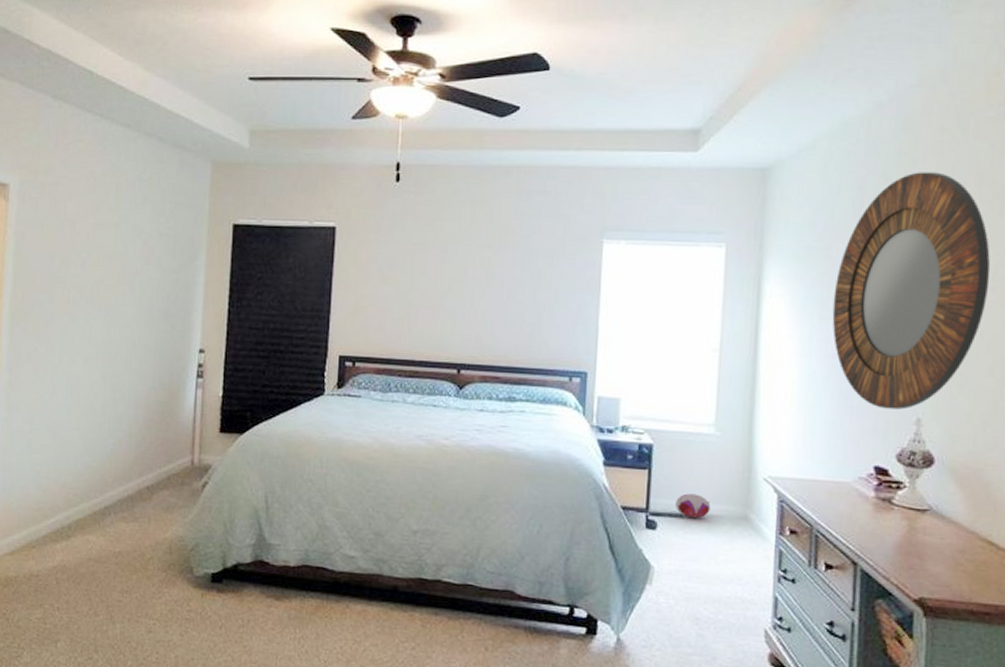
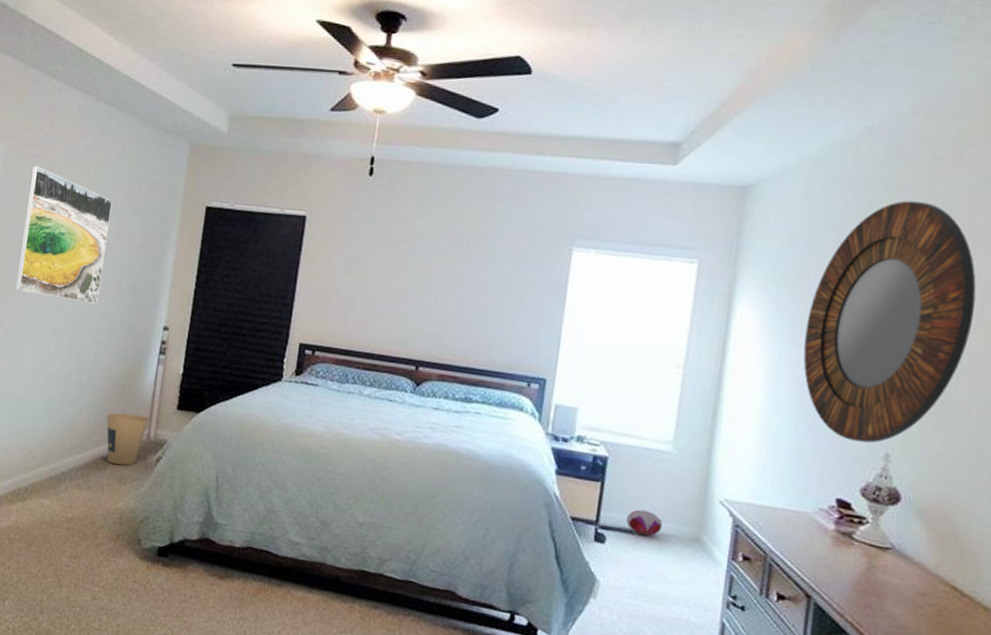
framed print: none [42,193,137,332] -> present [15,165,113,305]
trash can: none [148,441,191,494] -> present [106,413,149,466]

